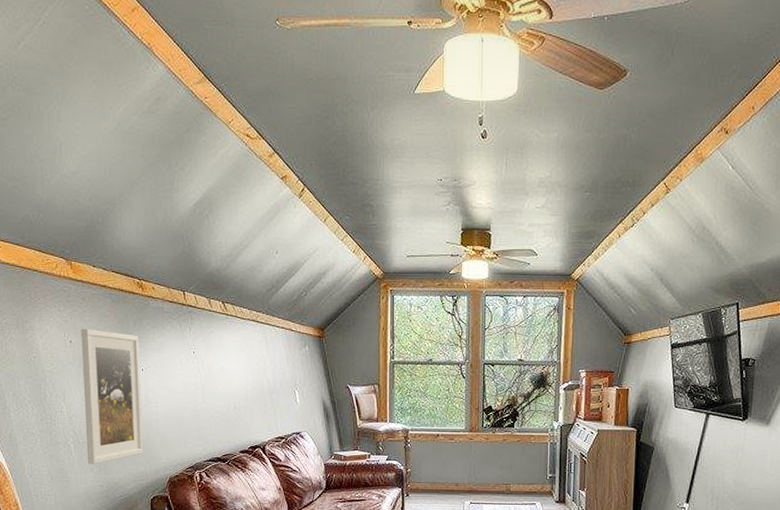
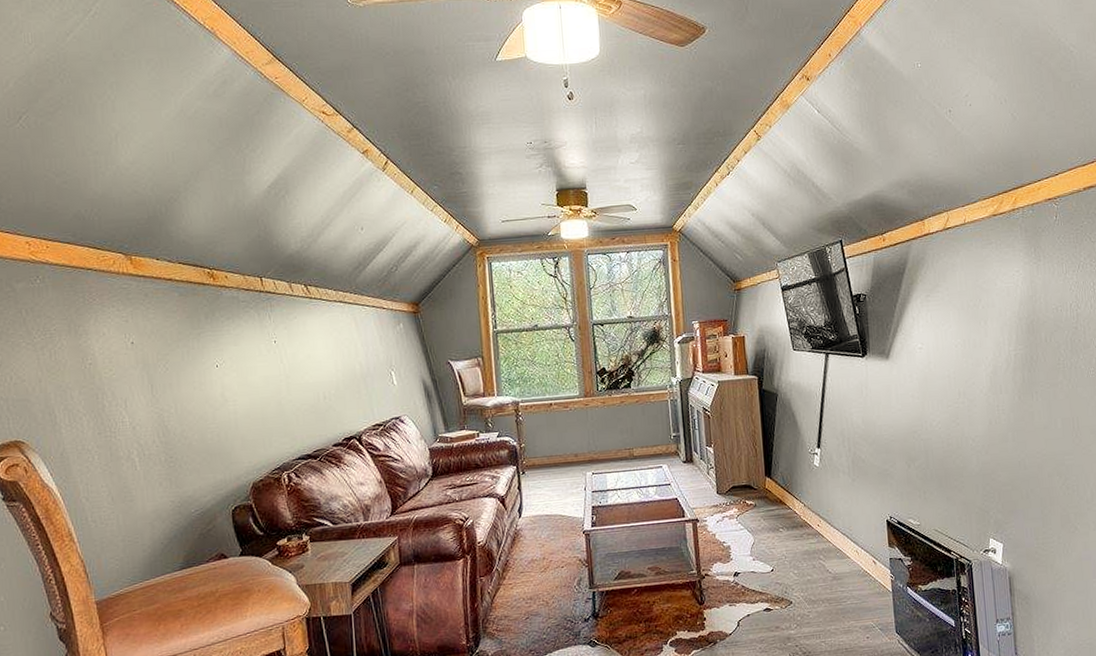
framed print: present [80,328,143,465] -> none [144,326,221,479]

